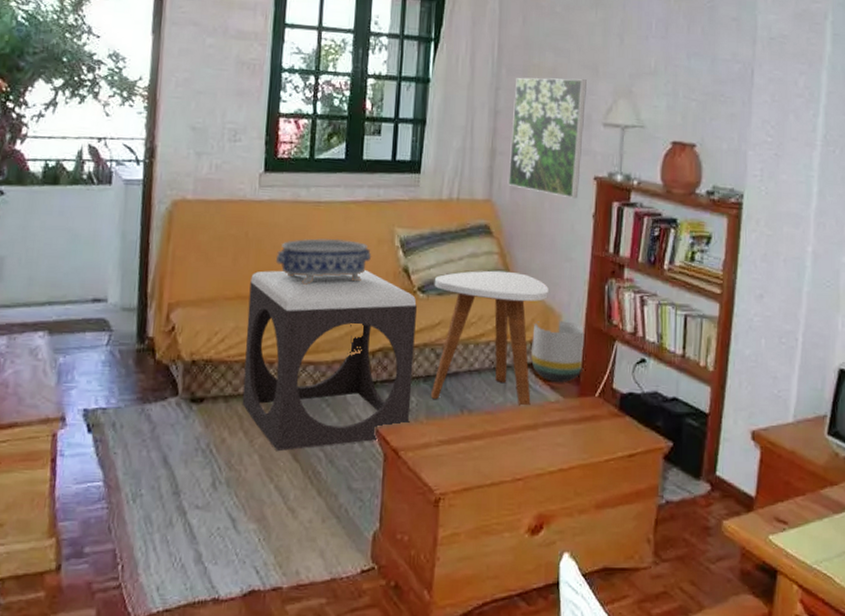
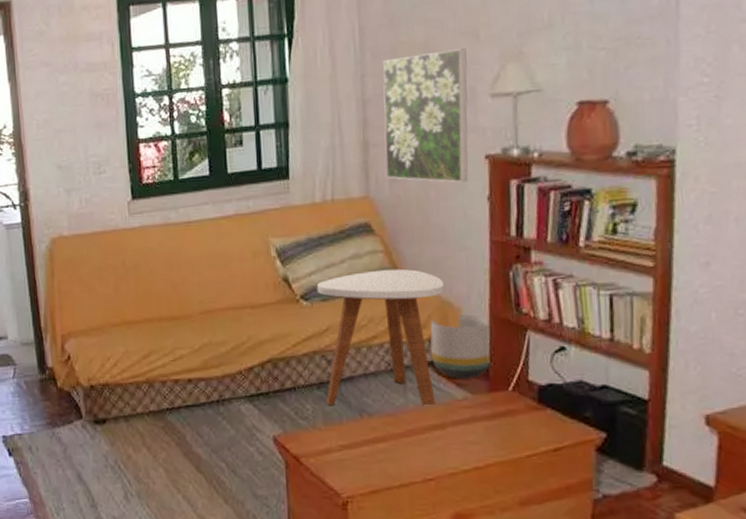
footstool: present [242,270,417,452] -> none [133,284,307,465]
decorative bowl: present [275,238,372,285] -> none [154,256,249,305]

